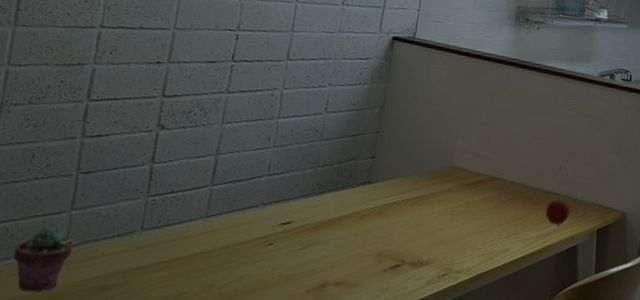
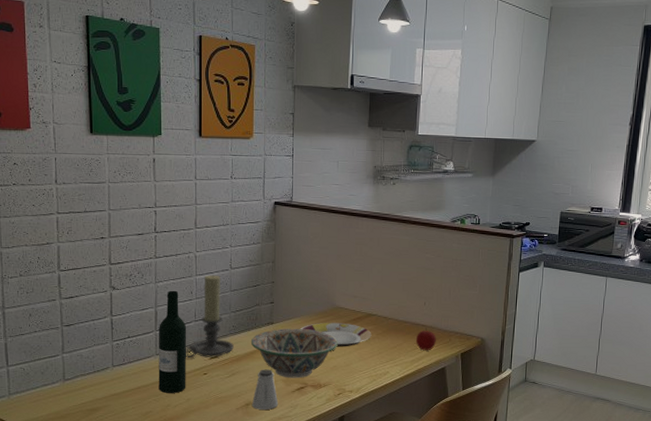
potted succulent: present [12,226,74,292] -> none [31,366,69,413]
wine bottle: none [202,134,256,269] -> present [158,290,187,393]
candle holder: none [247,118,315,223] -> present [185,275,234,358]
saltshaker: none [327,240,364,293] -> present [251,369,279,410]
decorative bowl: none [338,190,450,254] -> present [250,328,338,378]
plate: none [405,184,493,217] -> present [300,322,372,347]

